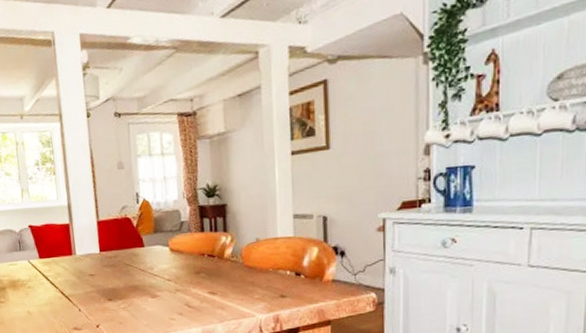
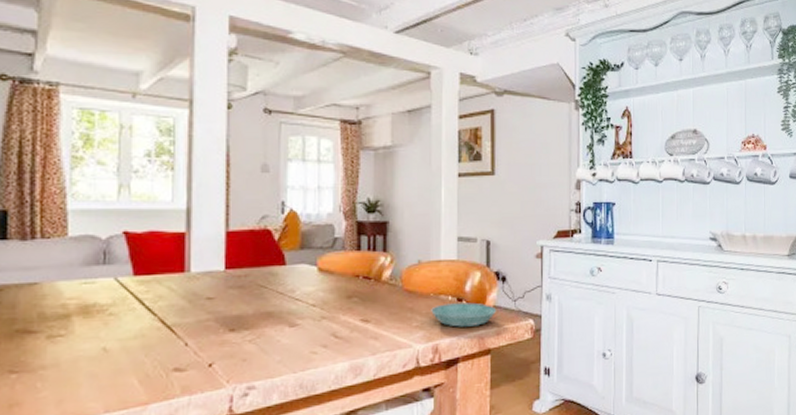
saucer: none [271,276,336,300] -> present [431,302,497,327]

